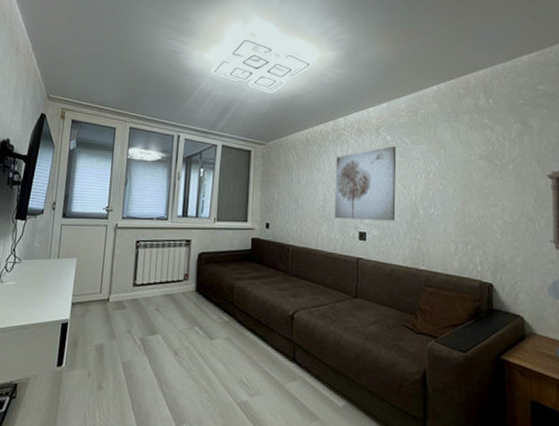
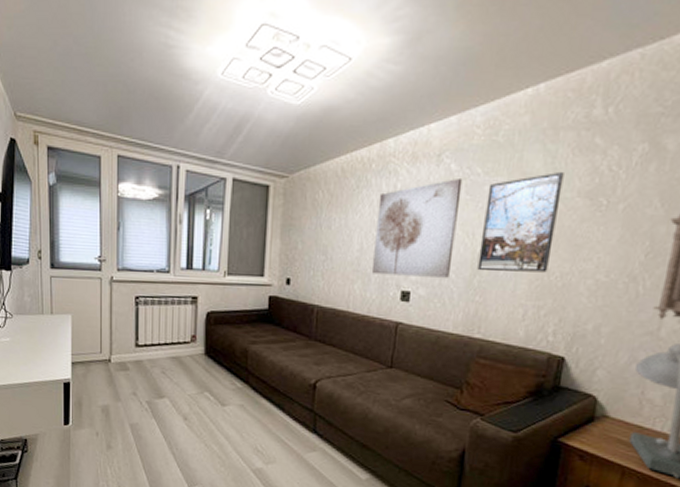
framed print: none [415,141,468,216] -> present [477,171,564,273]

